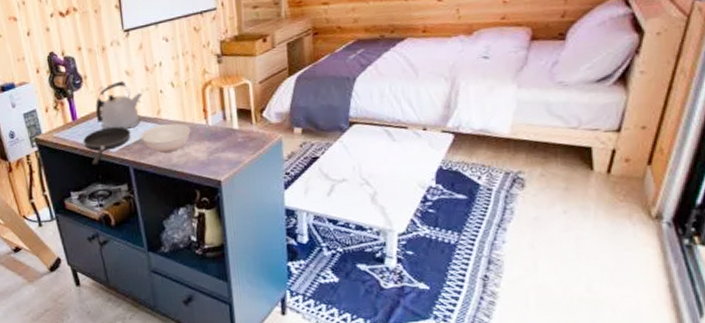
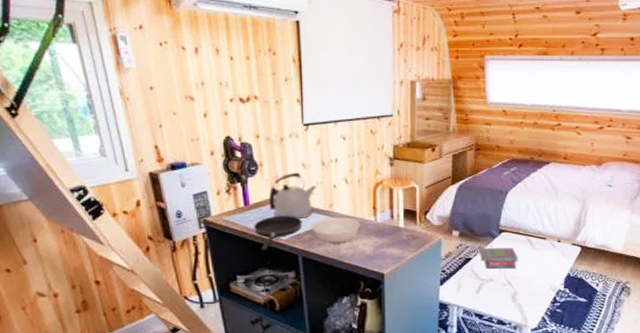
books: none [325,141,375,168] -> present [478,247,518,270]

